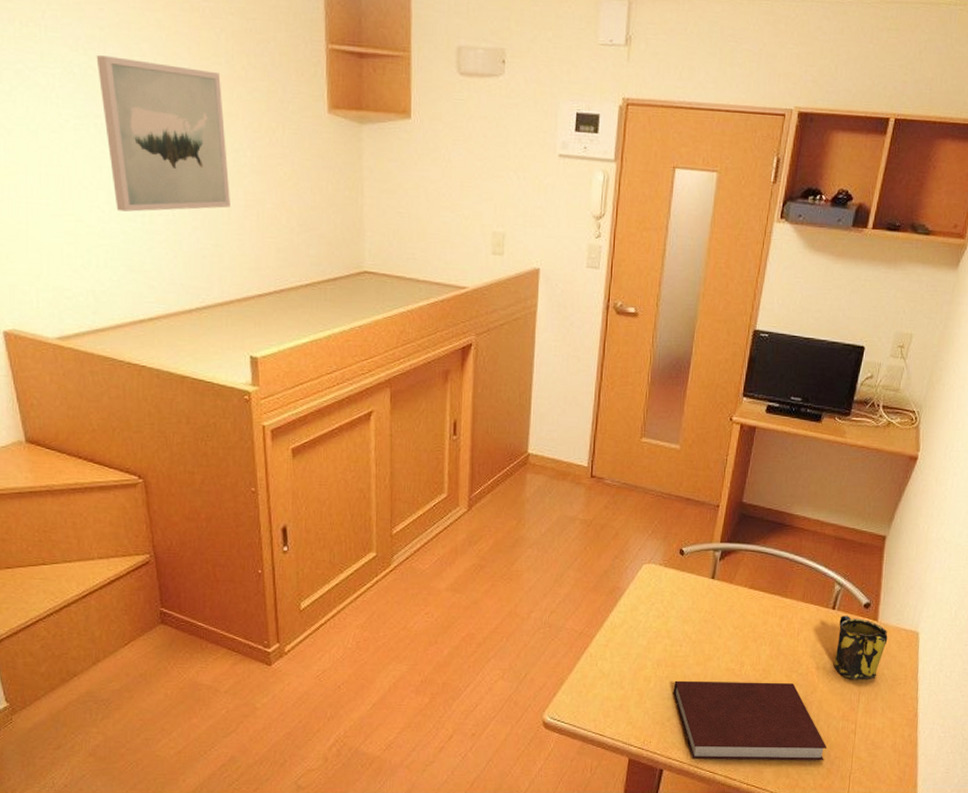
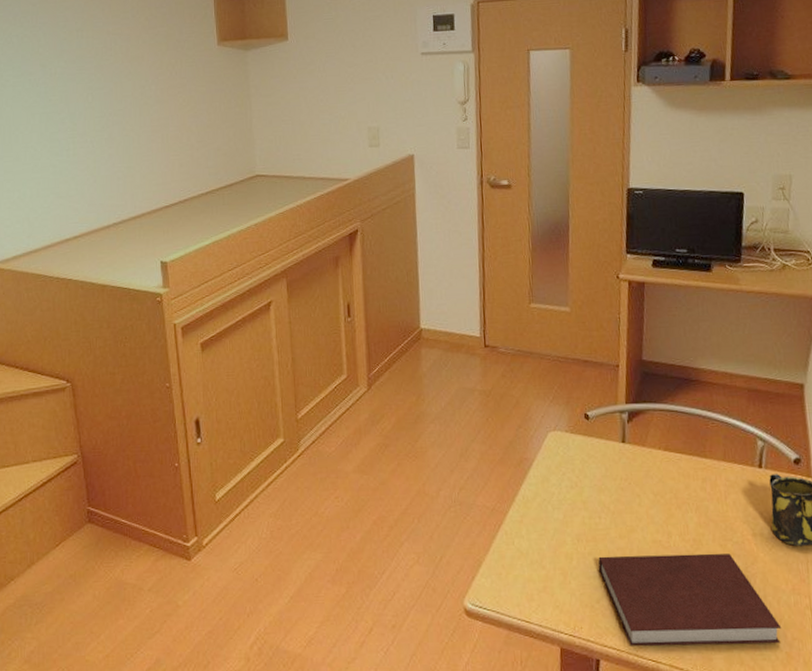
wall art: present [96,55,230,212] -> none [30,25,139,148]

